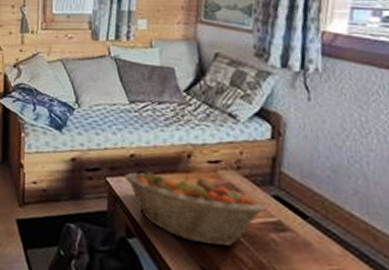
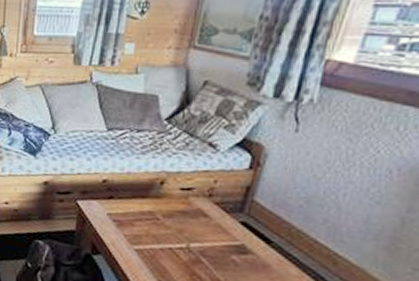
fruit basket: present [124,172,265,247] -> none [94,196,230,265]

